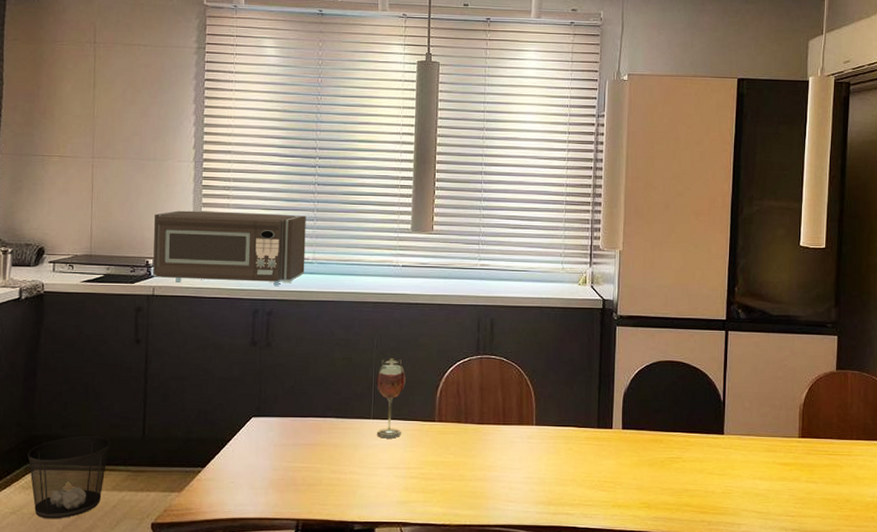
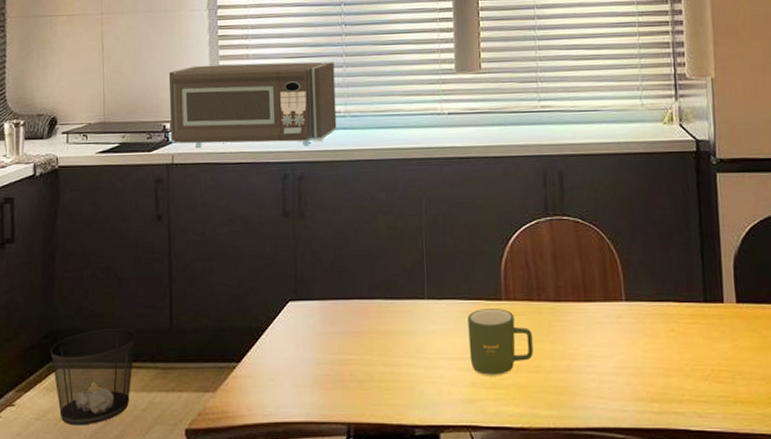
wineglass: present [376,358,406,439] -> none [428,225,463,323]
mug: none [405,428,458,483] -> present [467,309,534,376]

